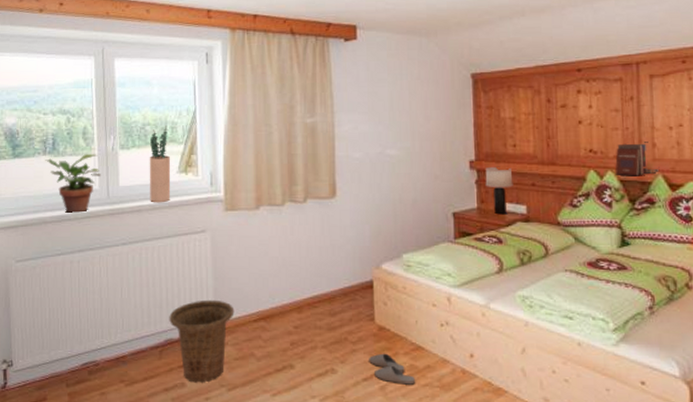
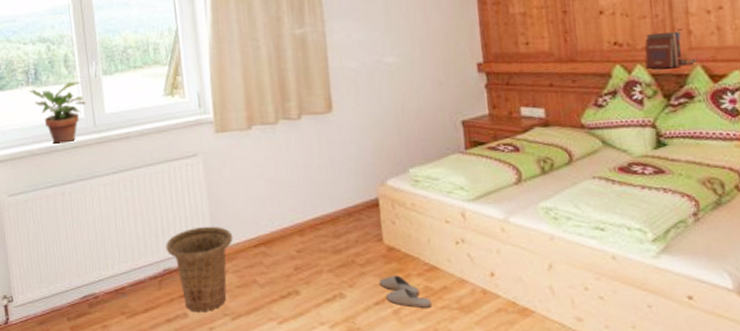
vase: present [149,126,171,203] -> none [133,47,159,129]
table lamp: present [485,166,513,215] -> none [495,66,528,121]

